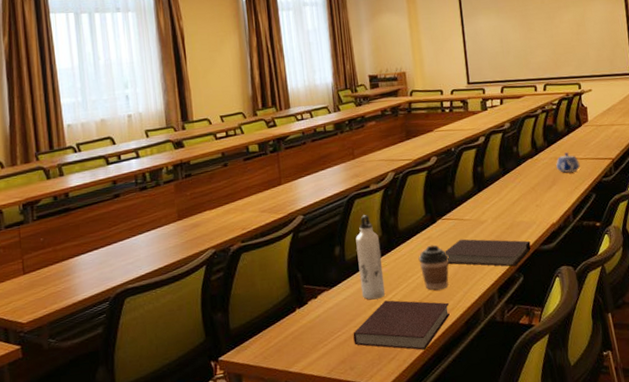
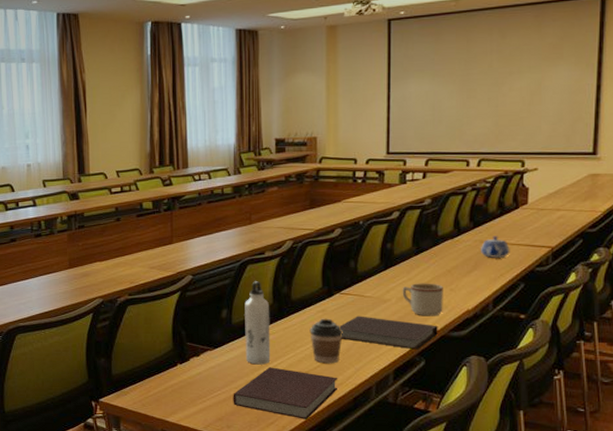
mug: none [495,201,533,233] -> present [402,283,443,316]

